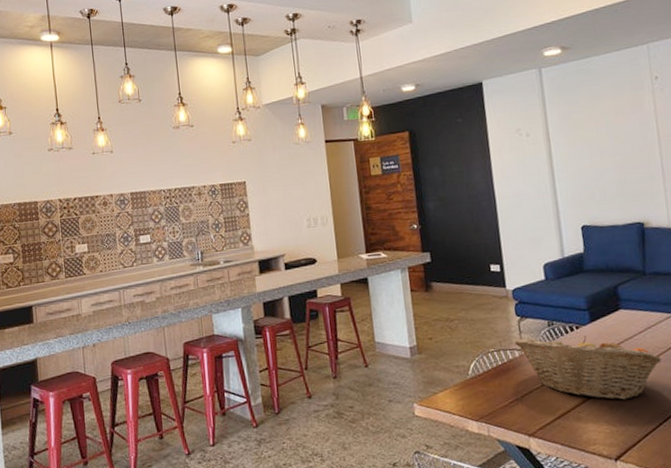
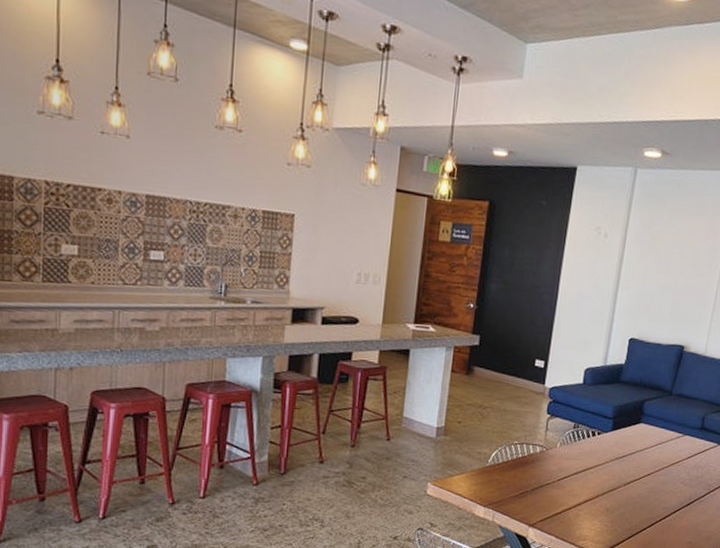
fruit basket: present [514,336,663,400] -> none [538,436,663,505]

